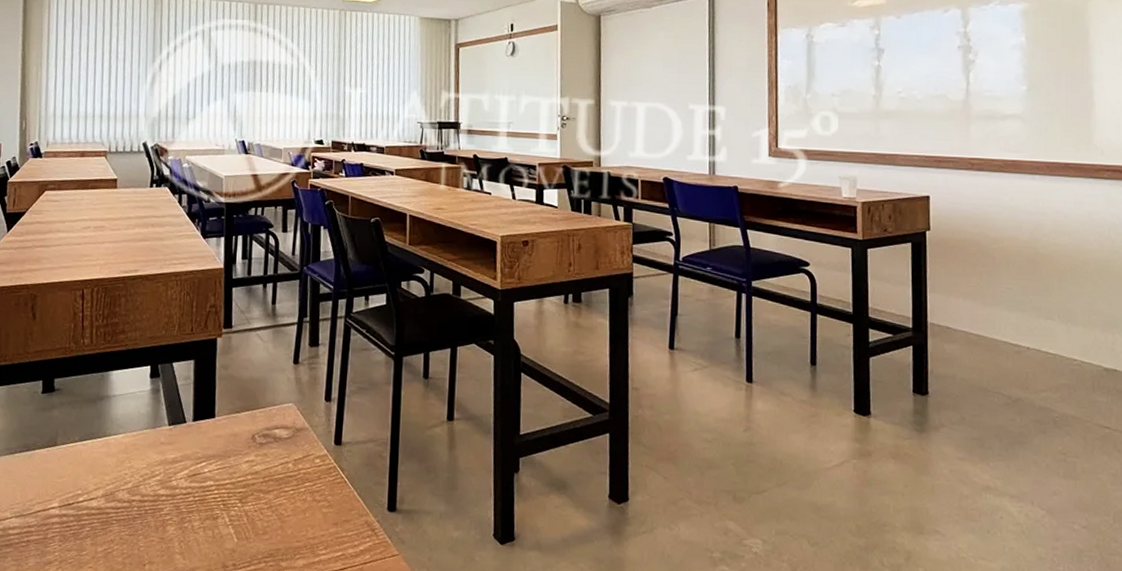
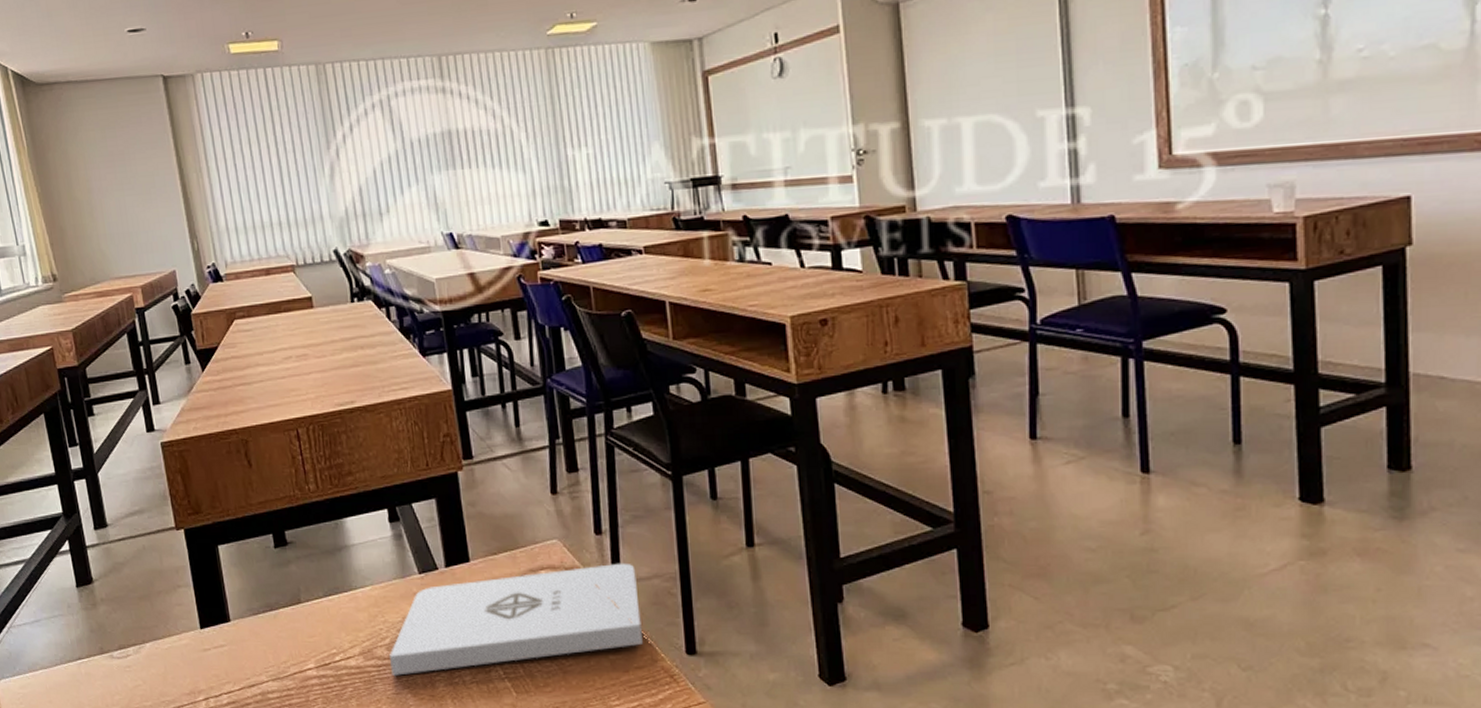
notepad: none [128,427,355,518] -> present [389,562,643,676]

